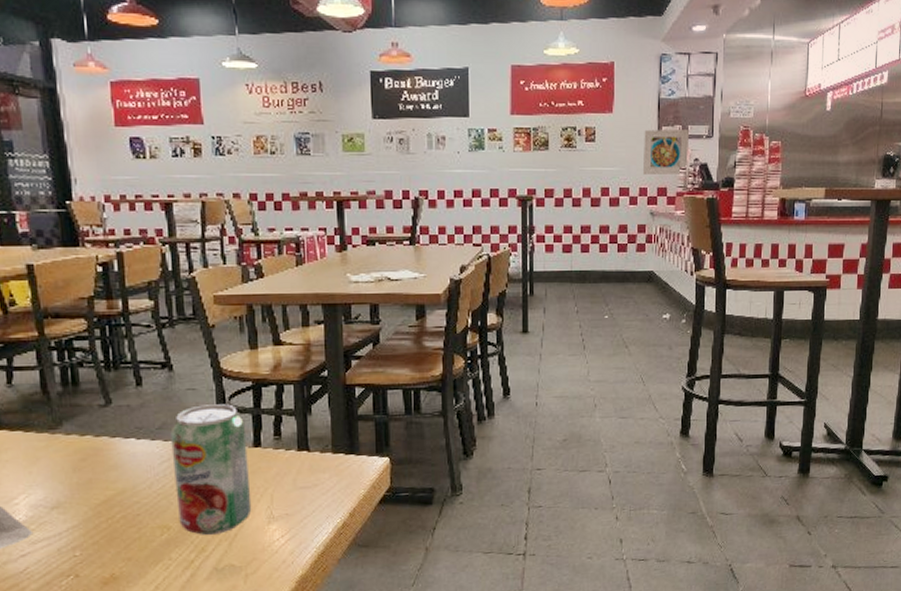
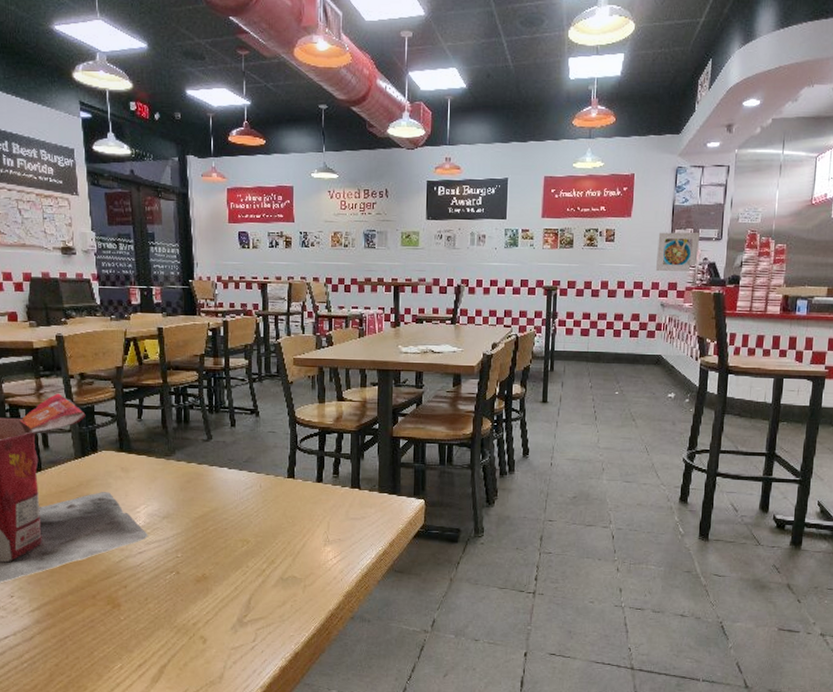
beverage can: present [170,404,252,535] -> none [254,445,313,550]

